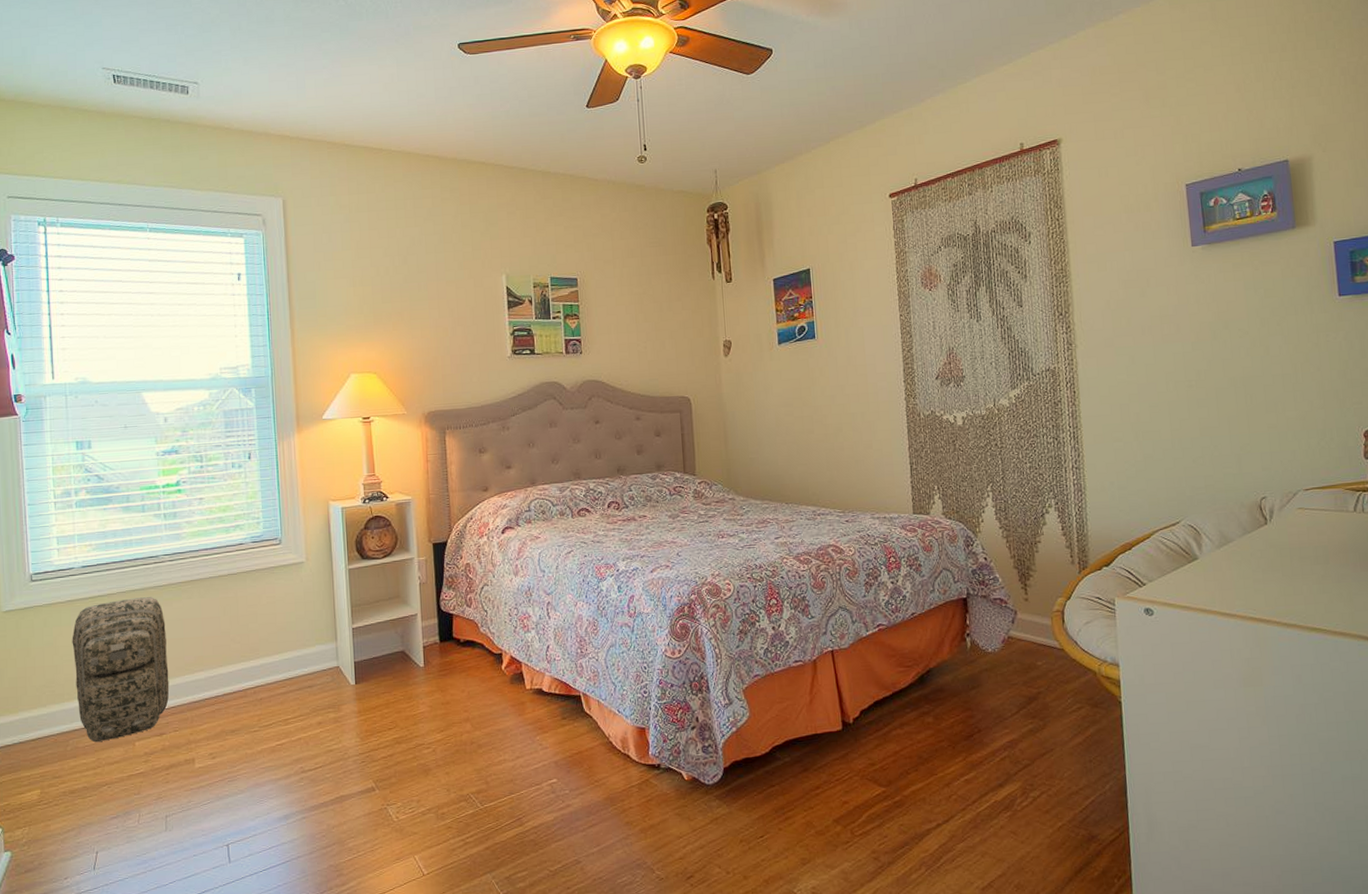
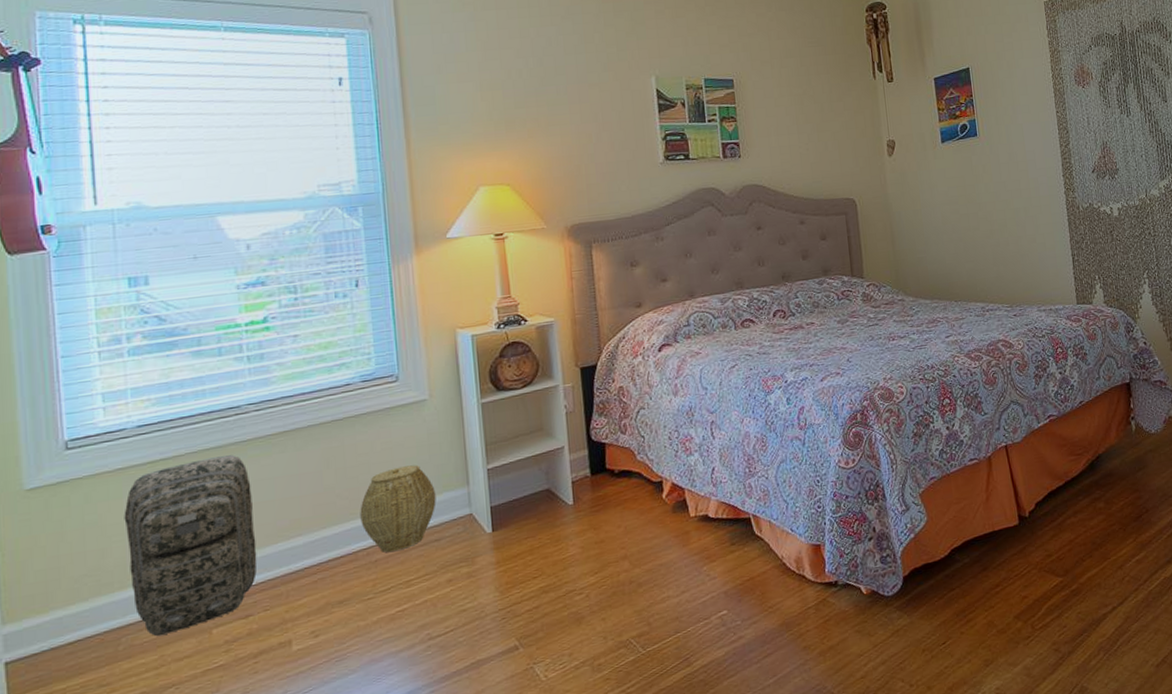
woven basket: none [249,619,310,693] -> present [360,464,436,553]

